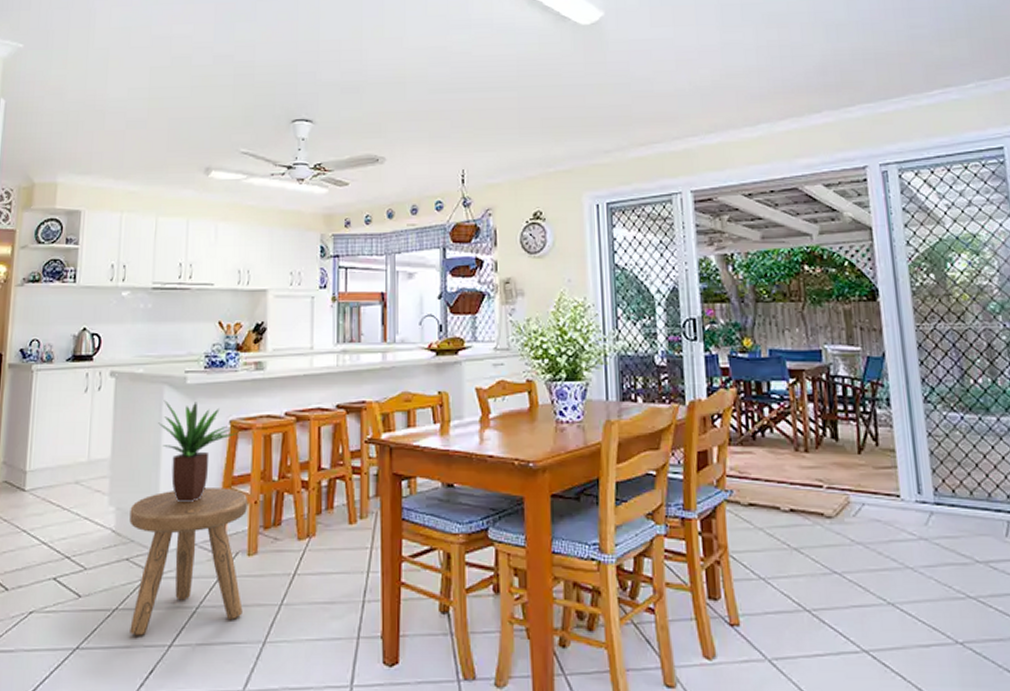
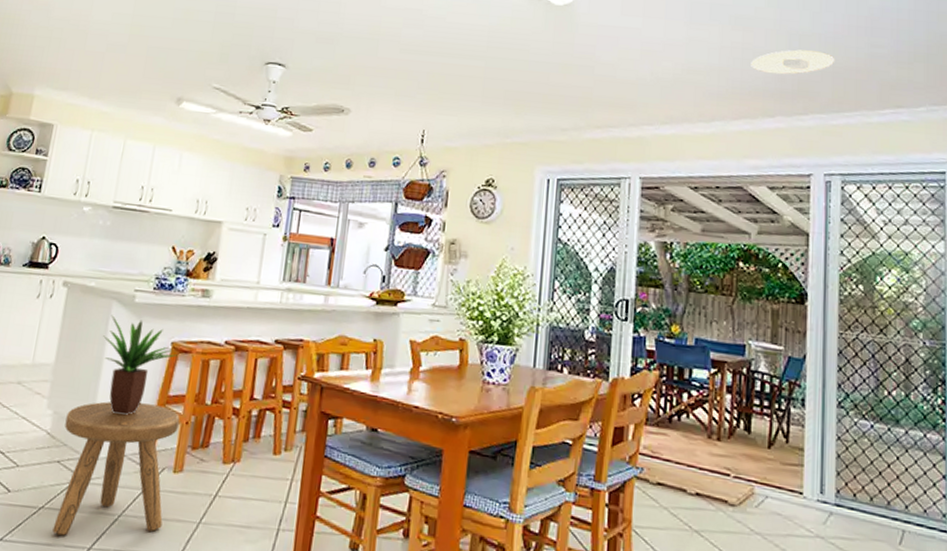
recessed light: none [790,39,876,69] -> present [751,49,835,75]

